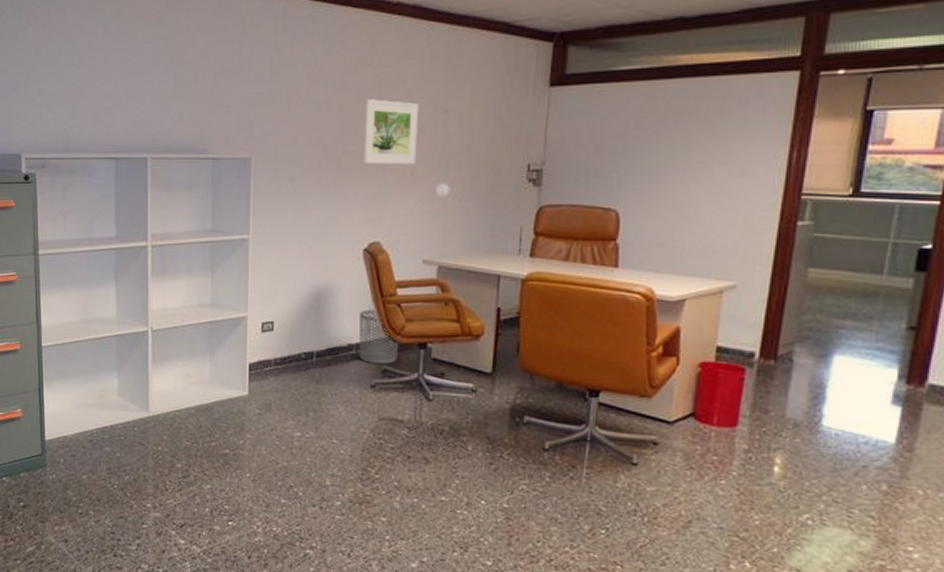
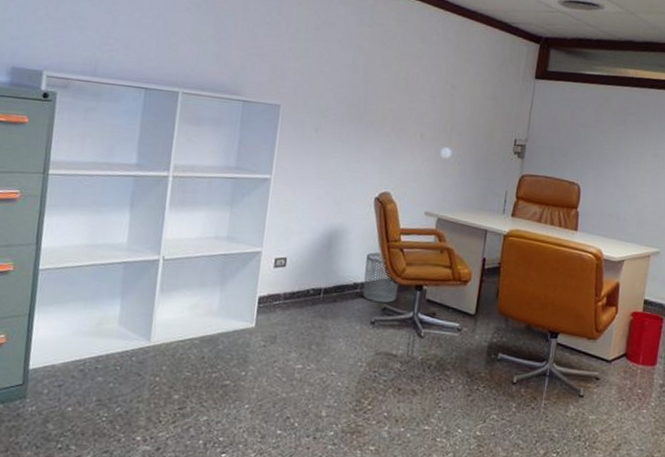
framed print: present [363,99,418,165] -> none [381,67,432,129]

